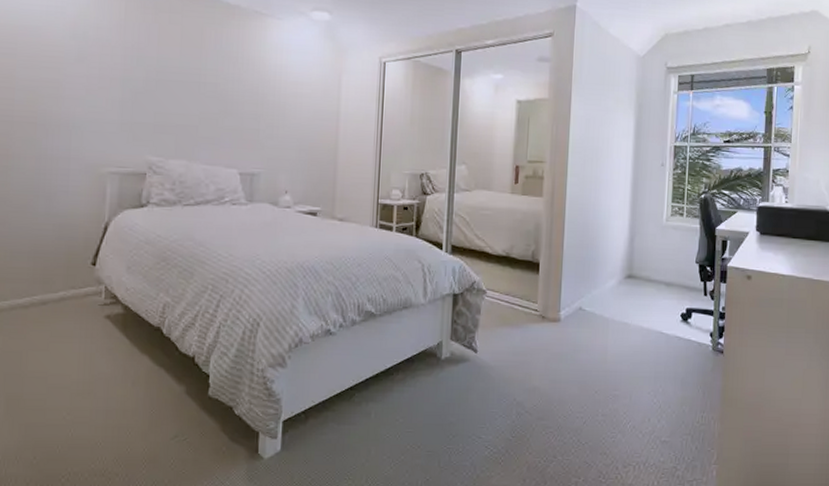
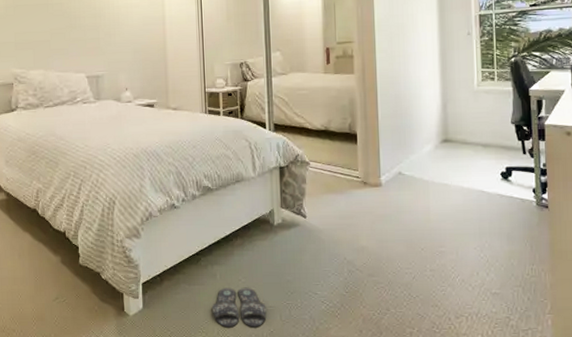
slippers: none [362,428,424,475] -> present [211,287,267,328]

